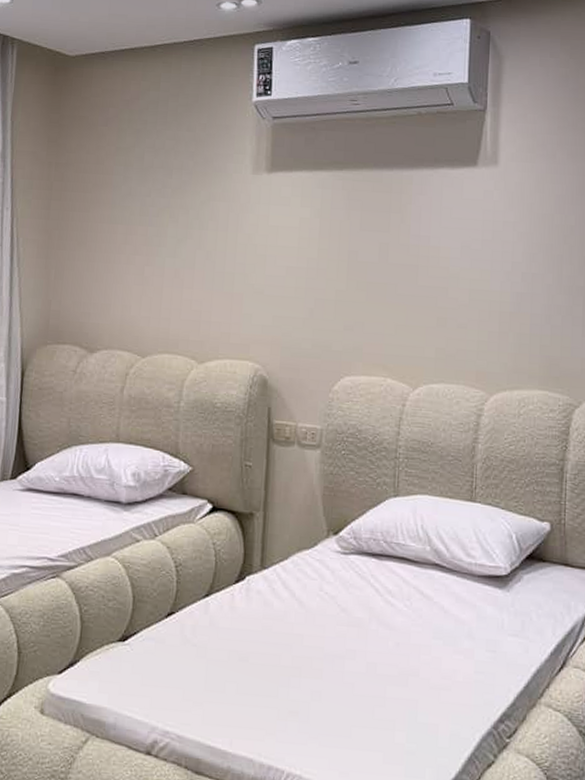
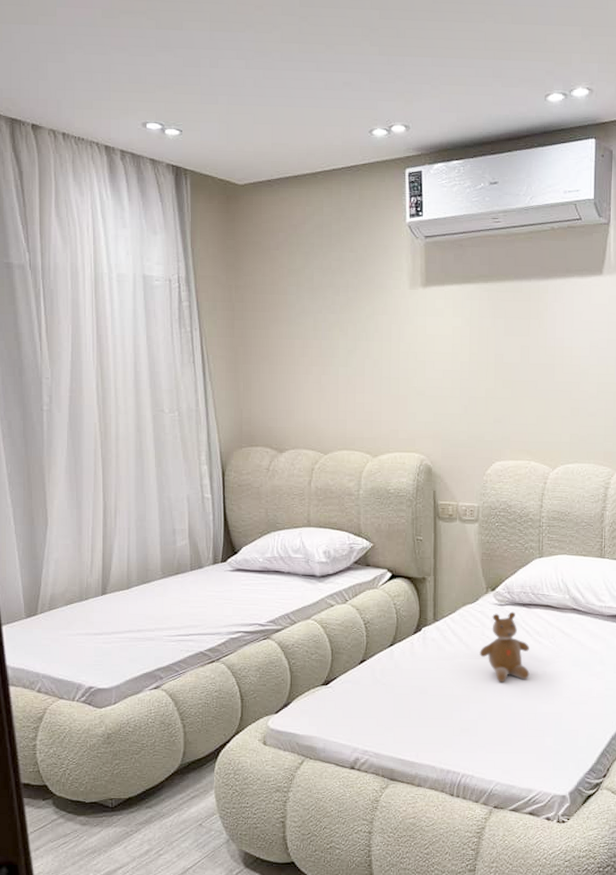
stuffed bear: none [316,562,380,654] -> present [479,611,530,683]

